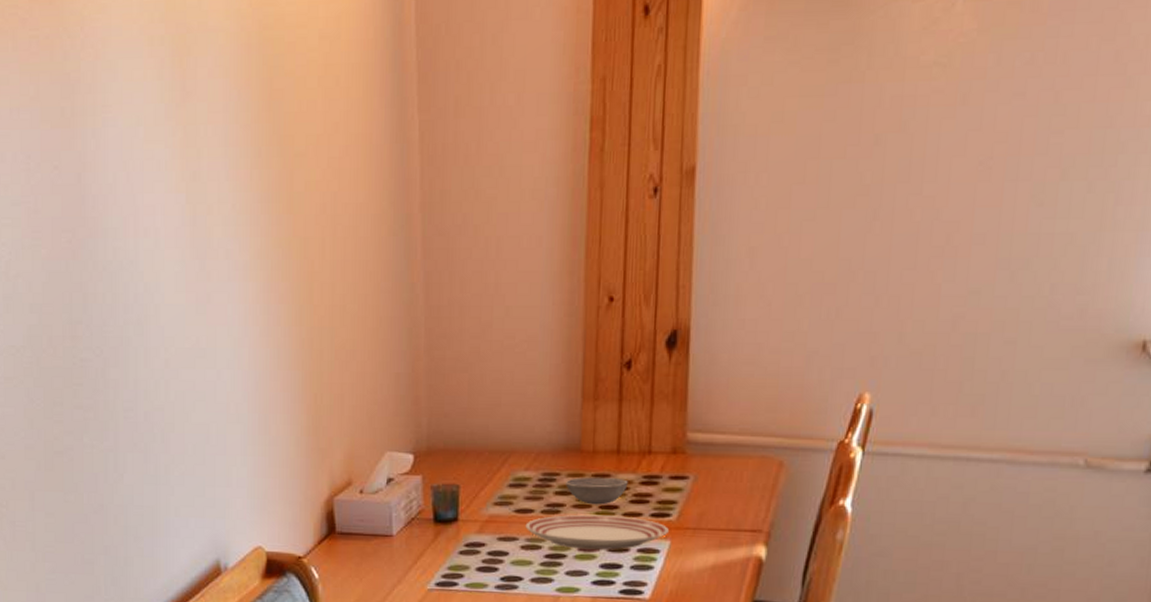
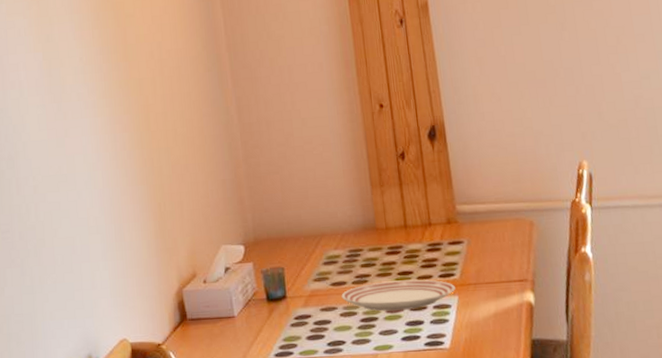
bowl: present [566,477,628,505] -> none [368,248,417,273]

